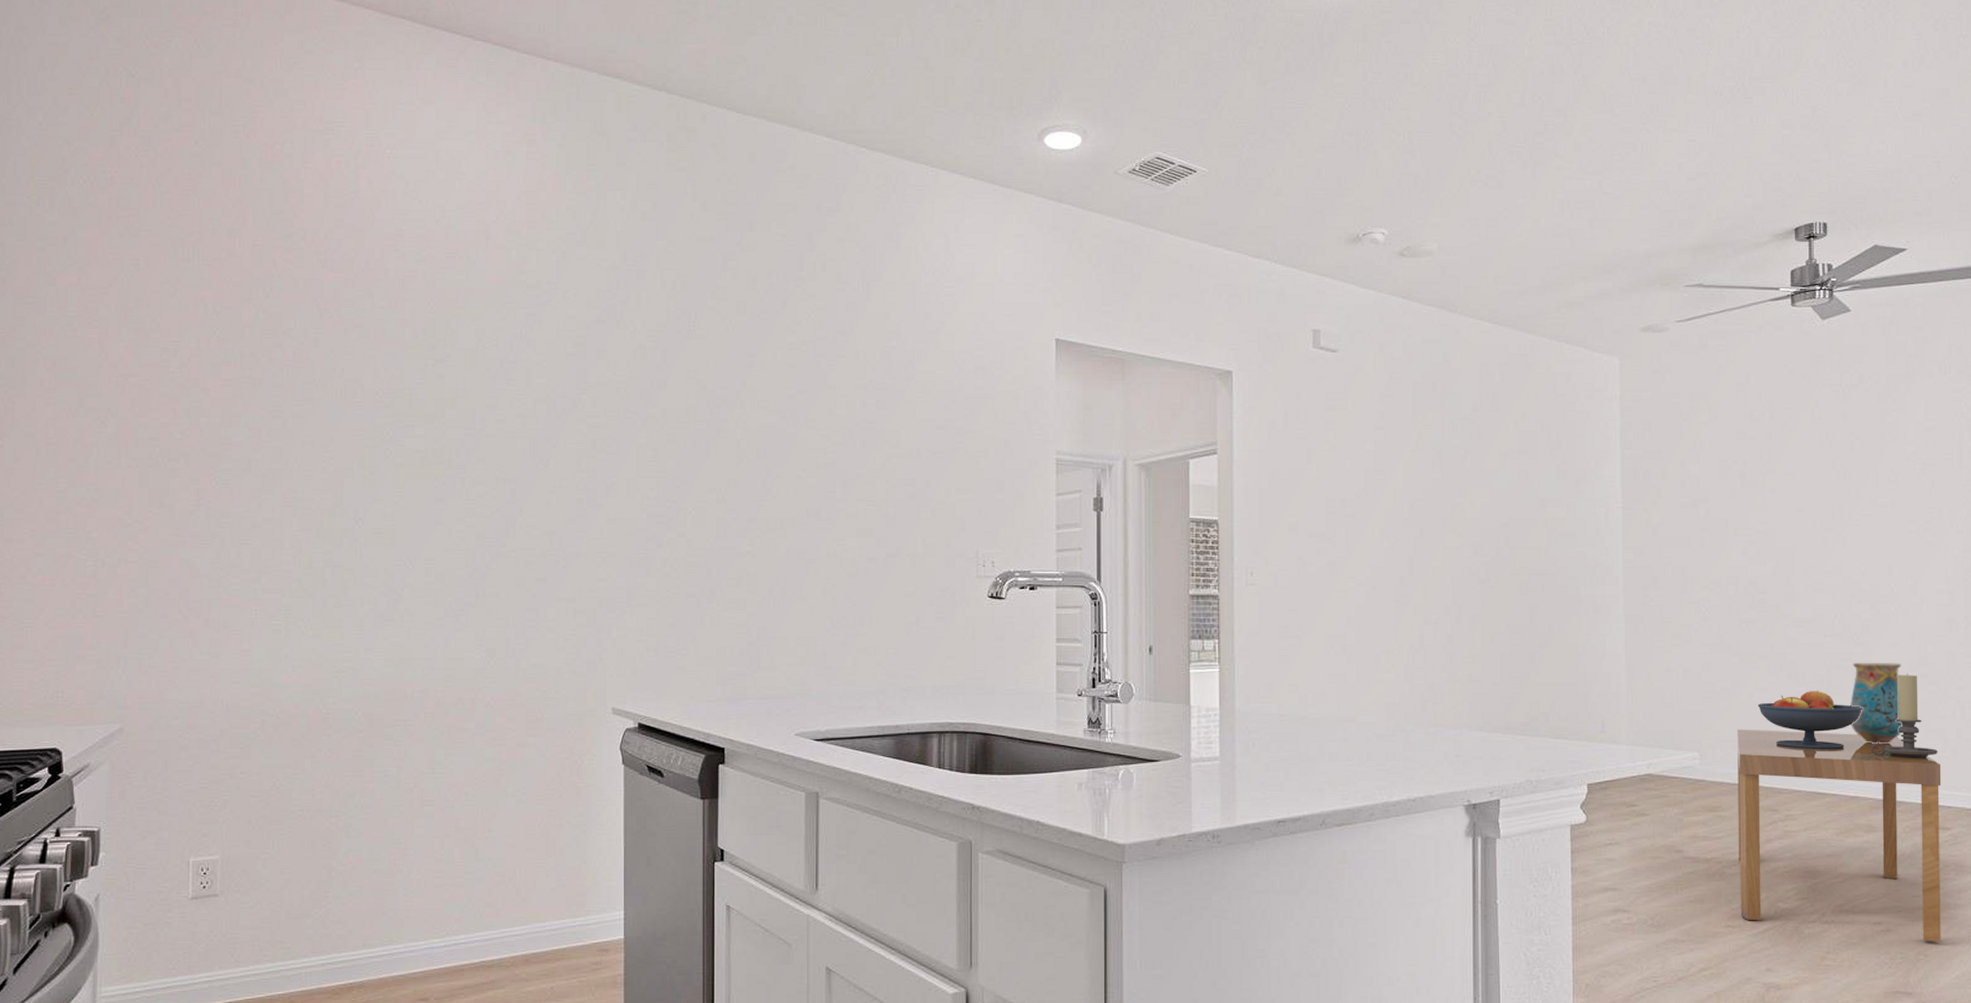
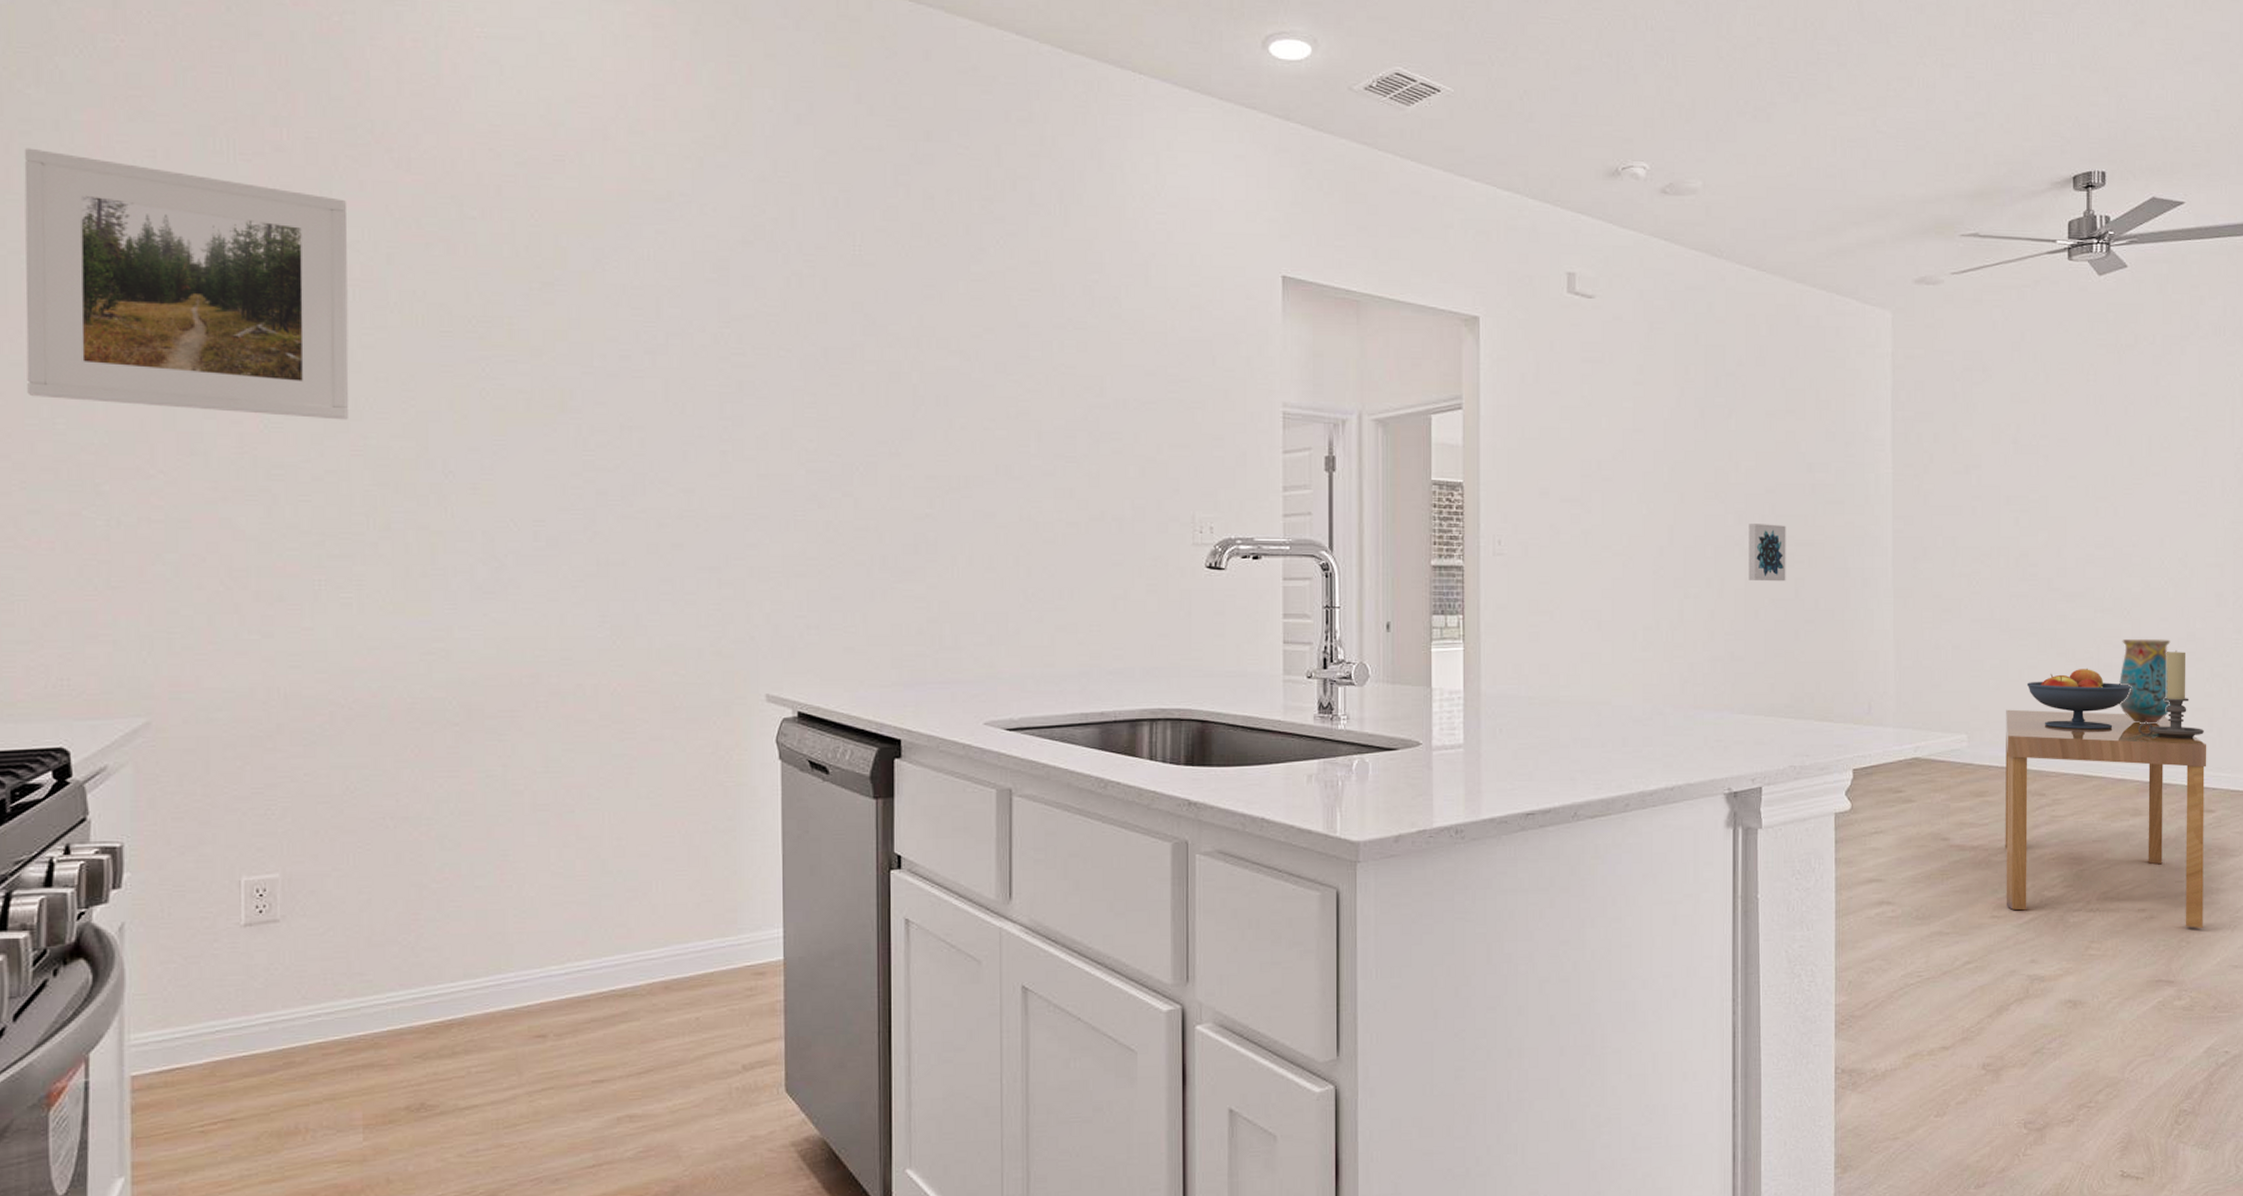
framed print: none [38,260,284,477] -> present [24,147,349,420]
wall art: none [1484,555,1521,609] -> present [1748,524,1786,582]

